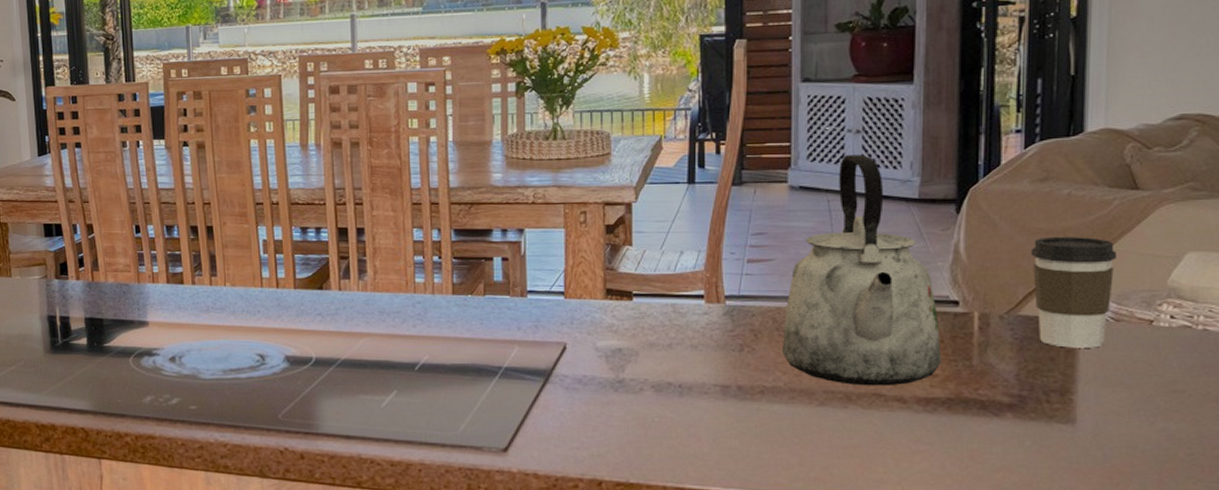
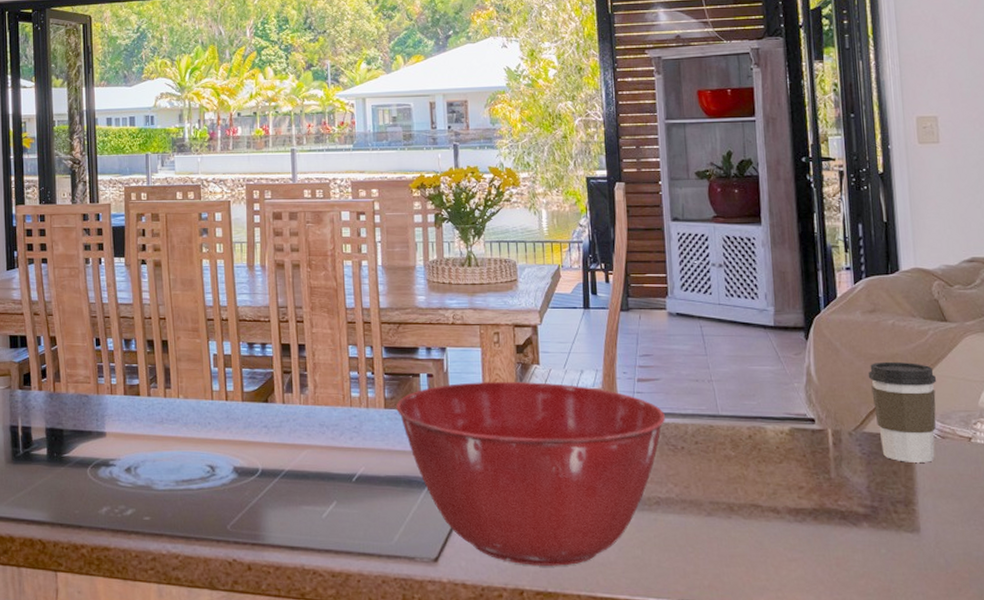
mixing bowl: none [465,265,778,457] -> present [396,382,666,566]
kettle: present [781,155,942,386] -> none [672,286,806,498]

